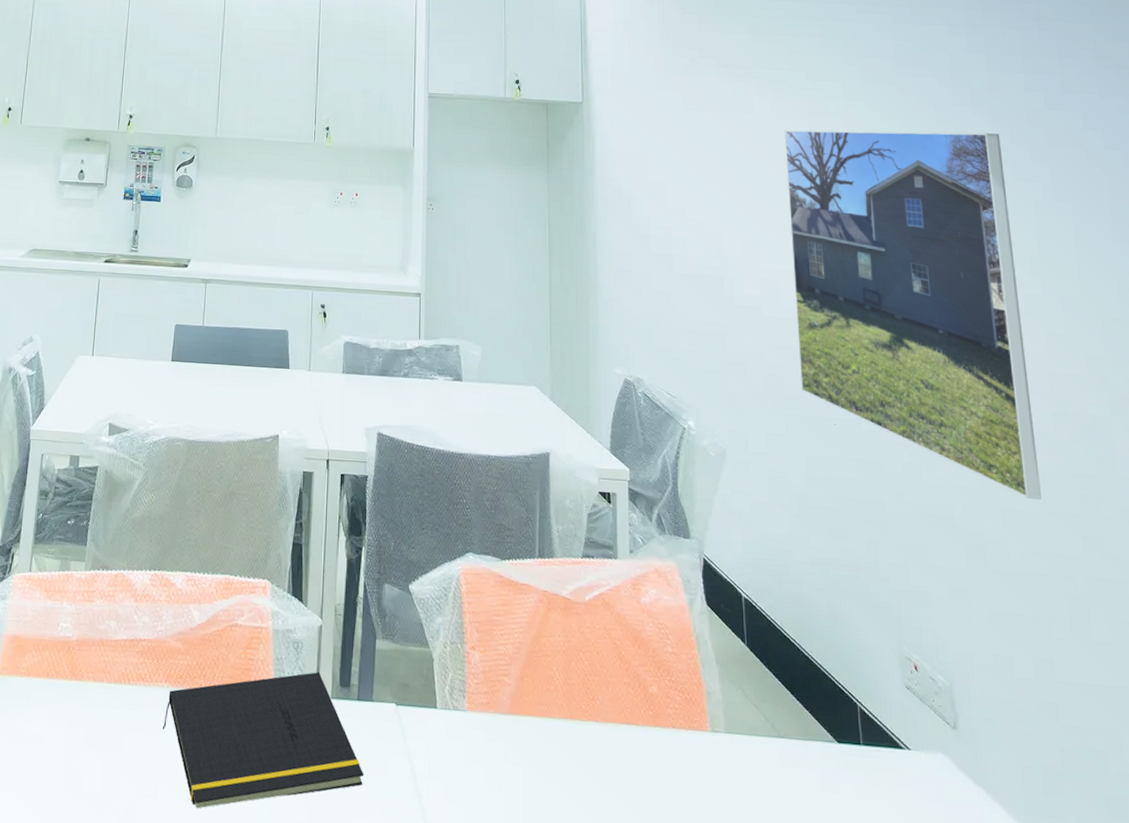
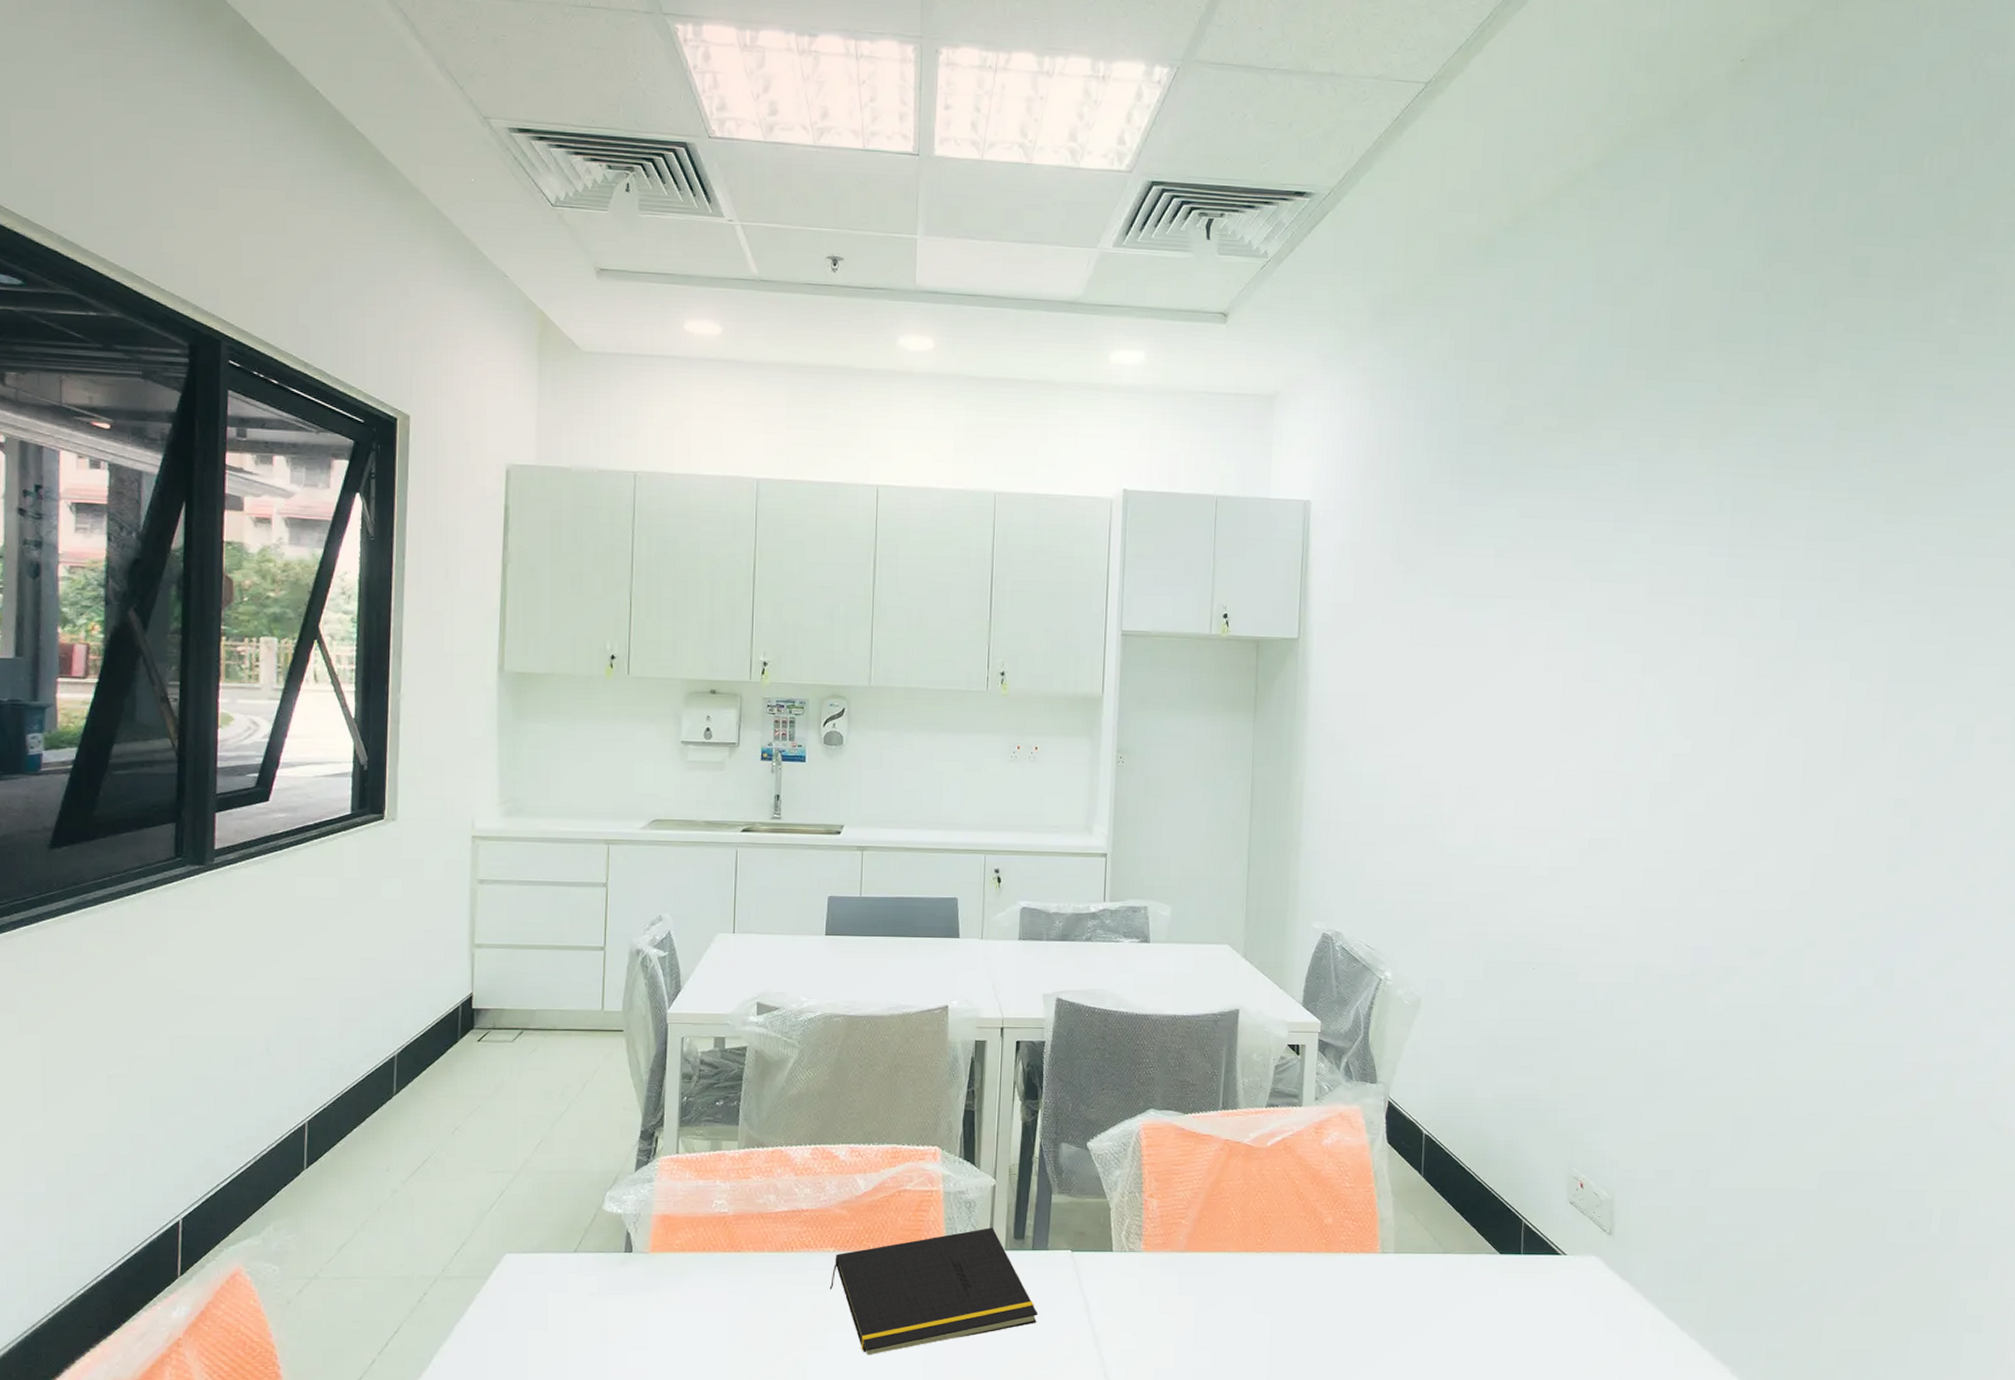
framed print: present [784,129,1041,499] -> none [1504,665,1745,1029]

